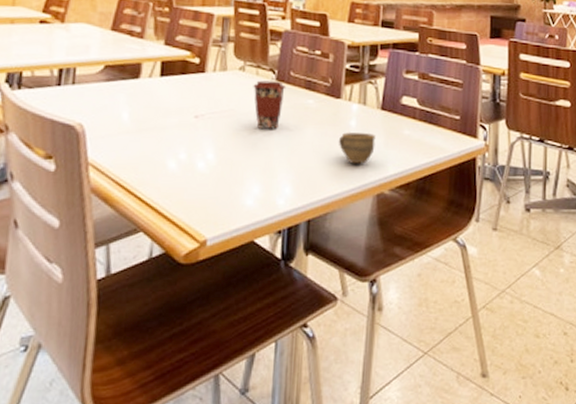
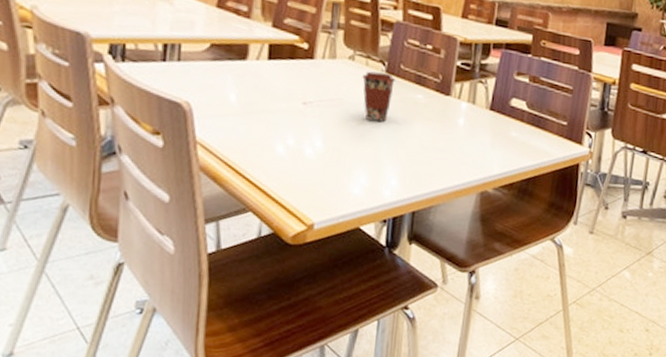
cup: present [338,131,376,164] -> none [445,129,483,162]

